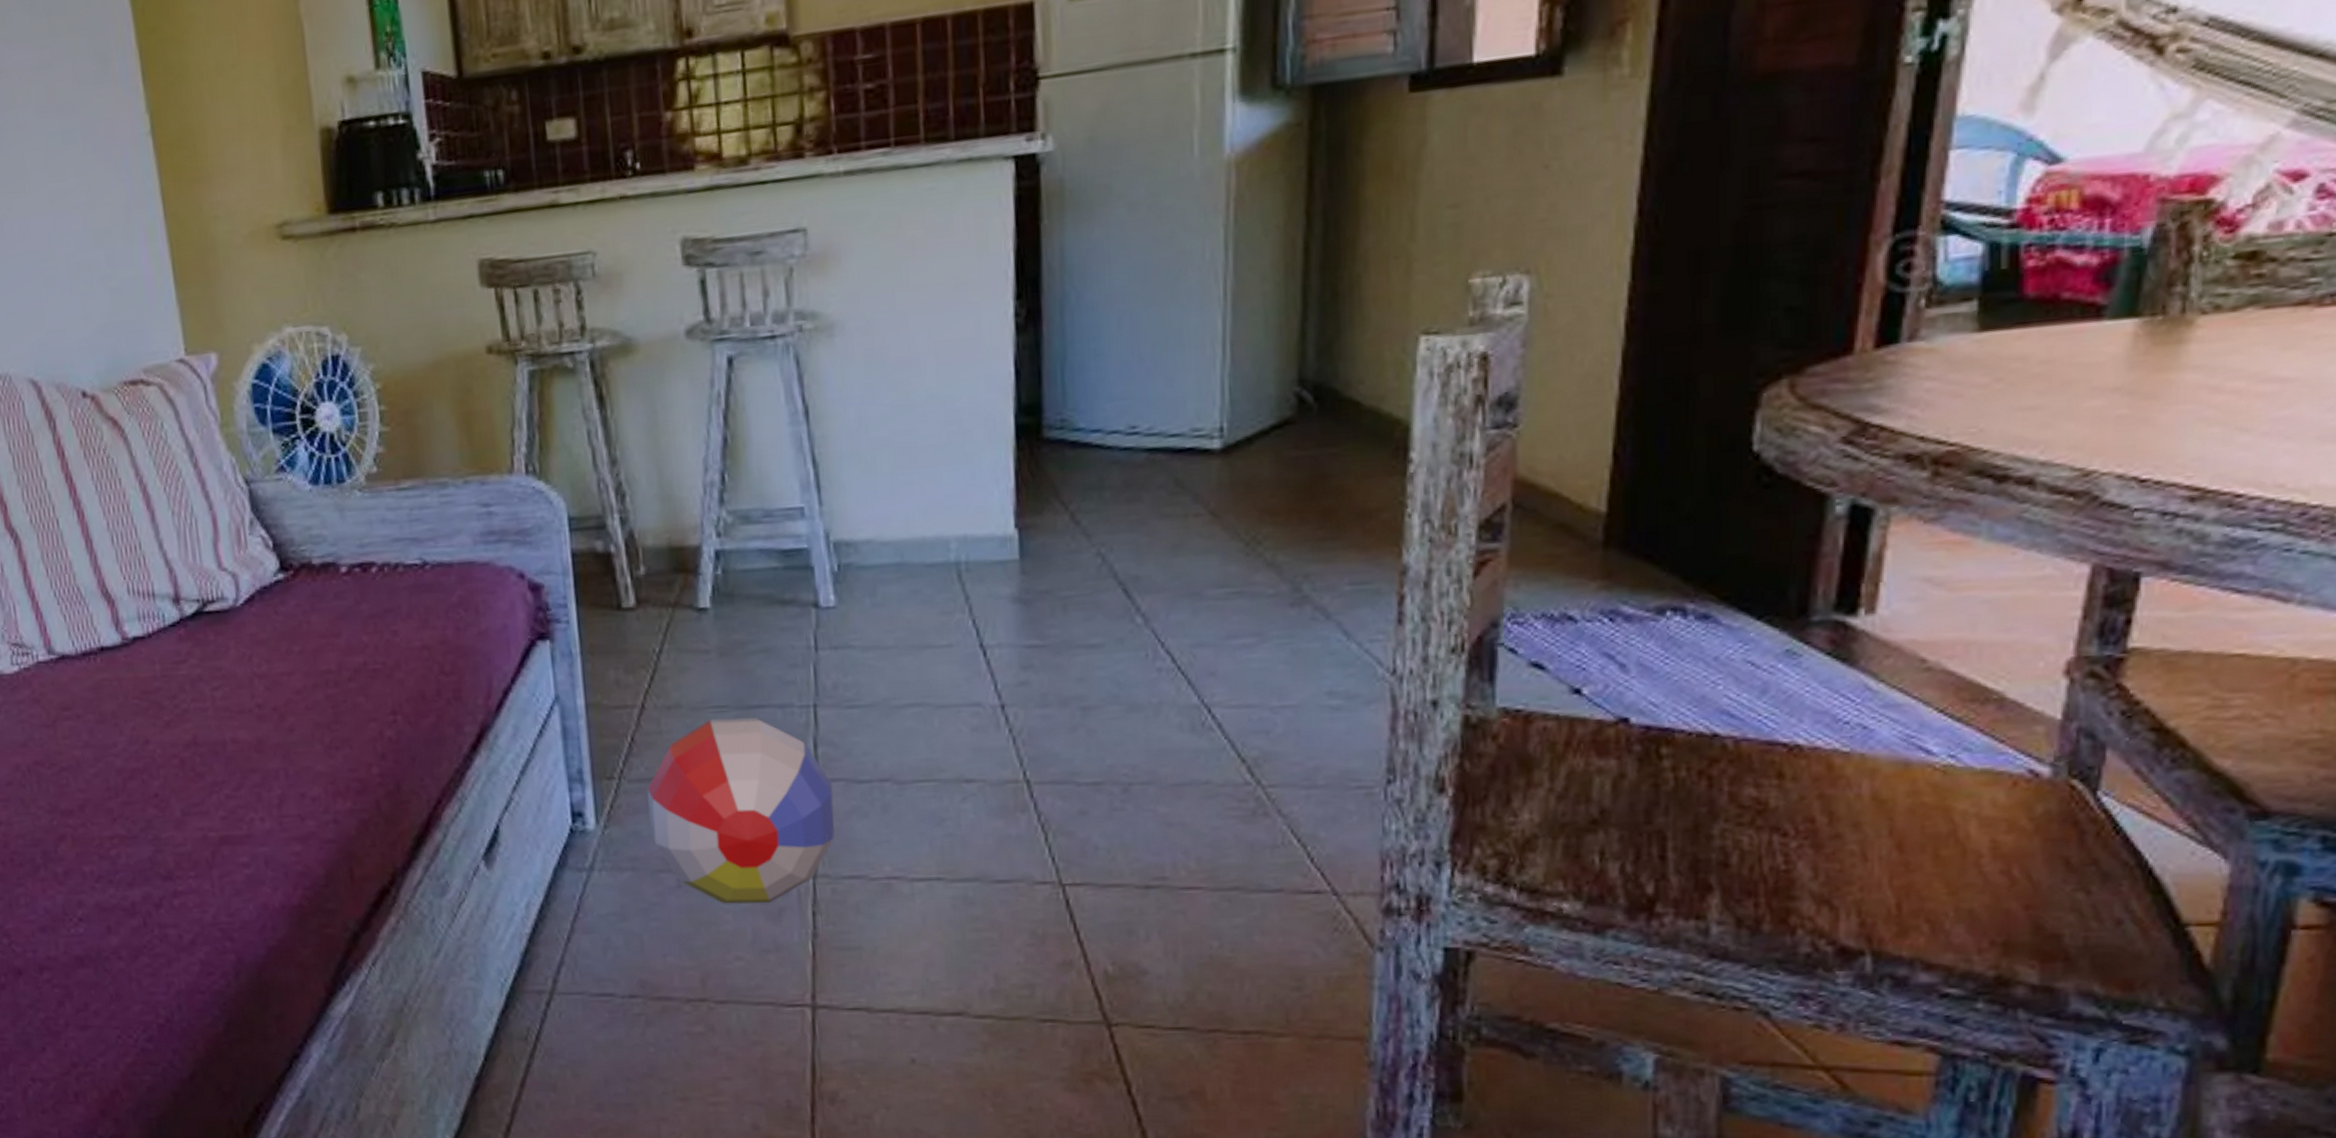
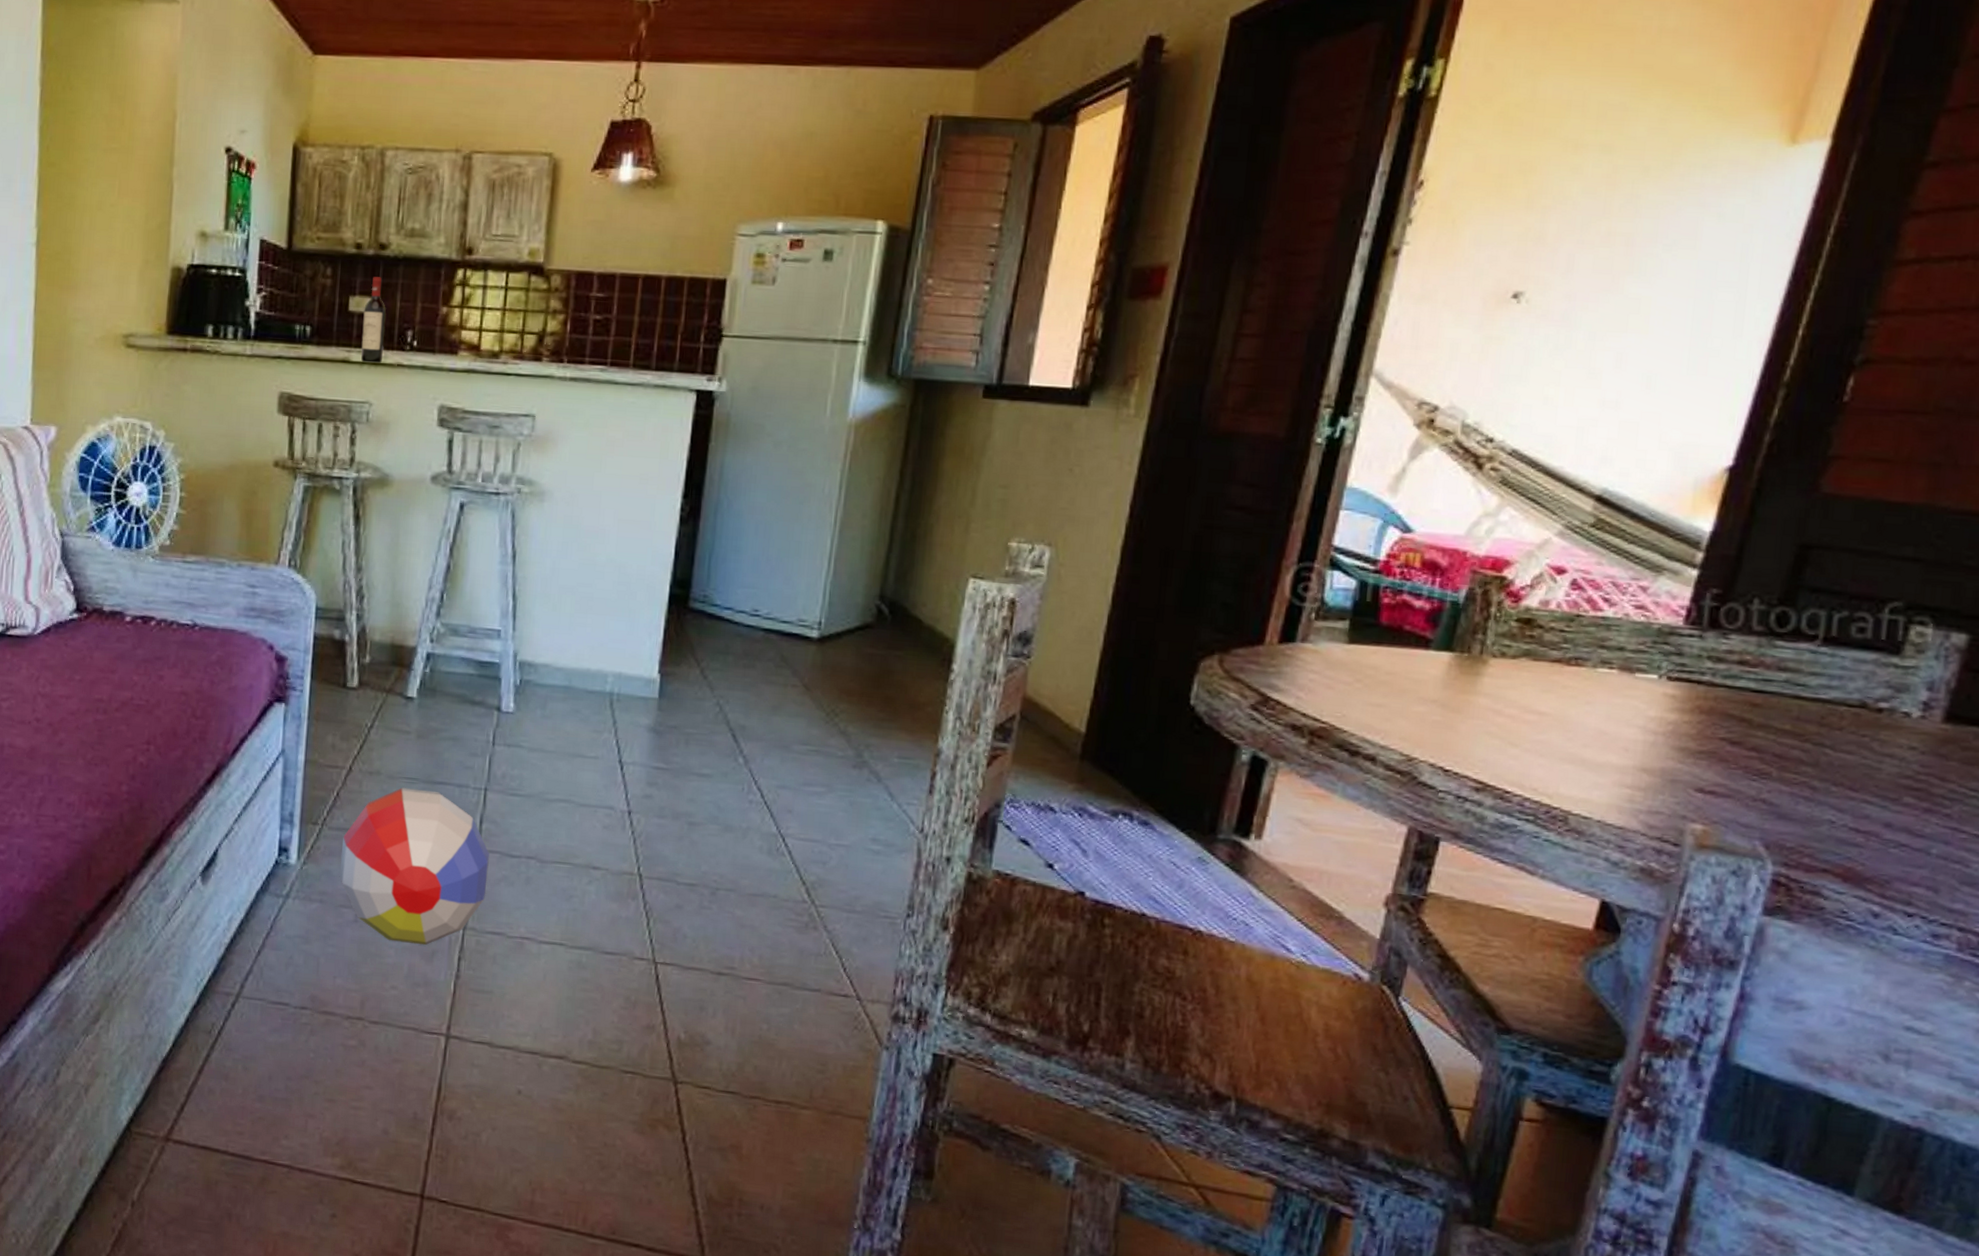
wine bottle: none [566,89,600,203] -> present [360,277,386,364]

